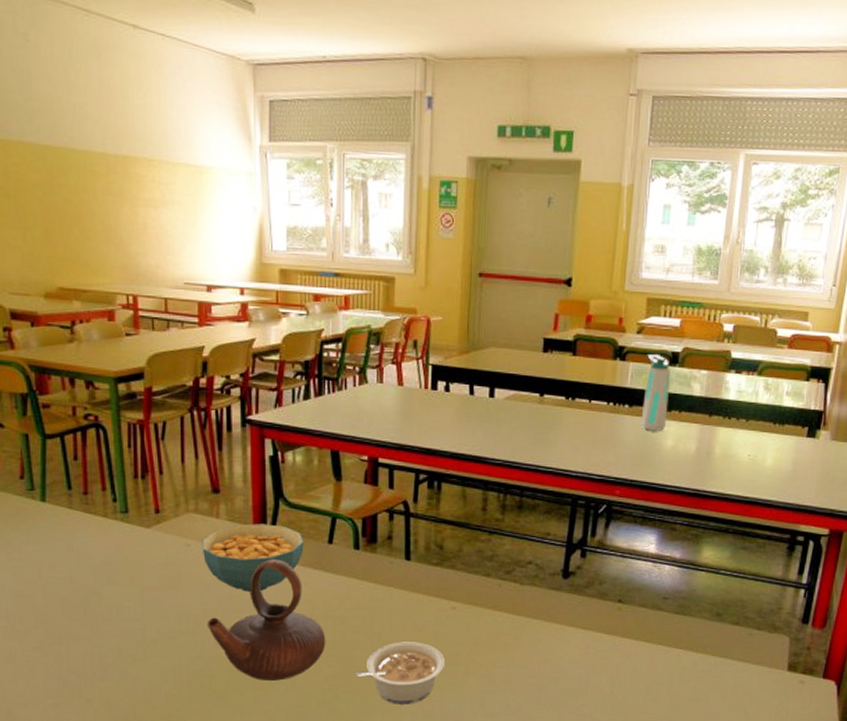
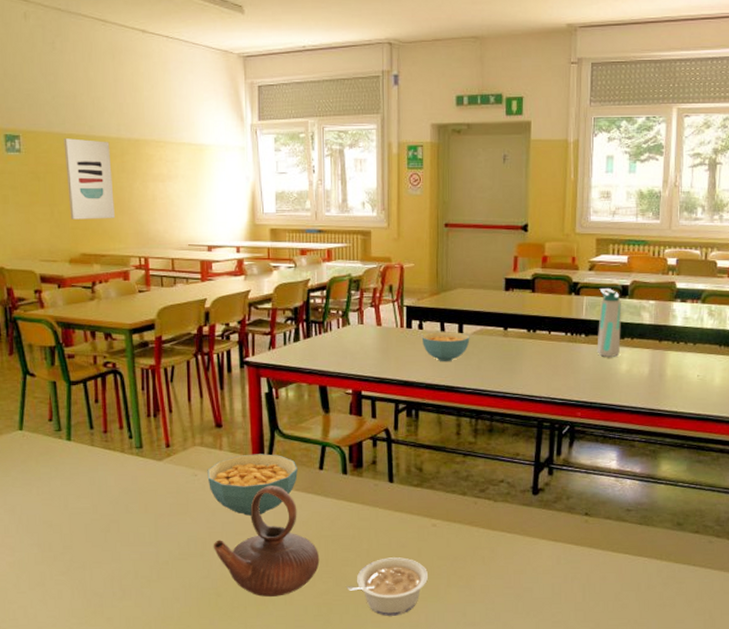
wall art: none [38,150,99,249] -> present [64,138,115,220]
cereal bowl: none [447,395,502,429] -> present [421,332,470,361]

